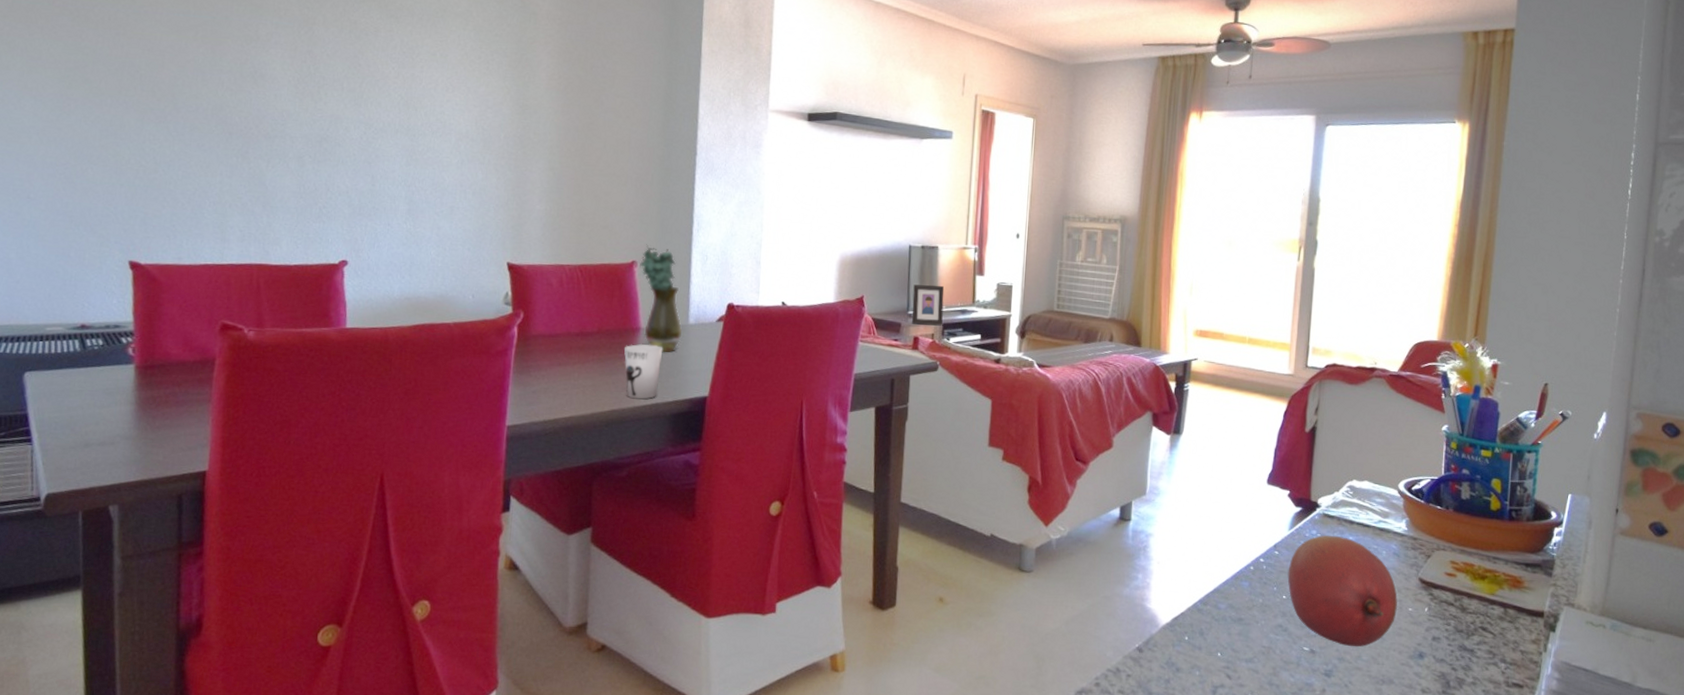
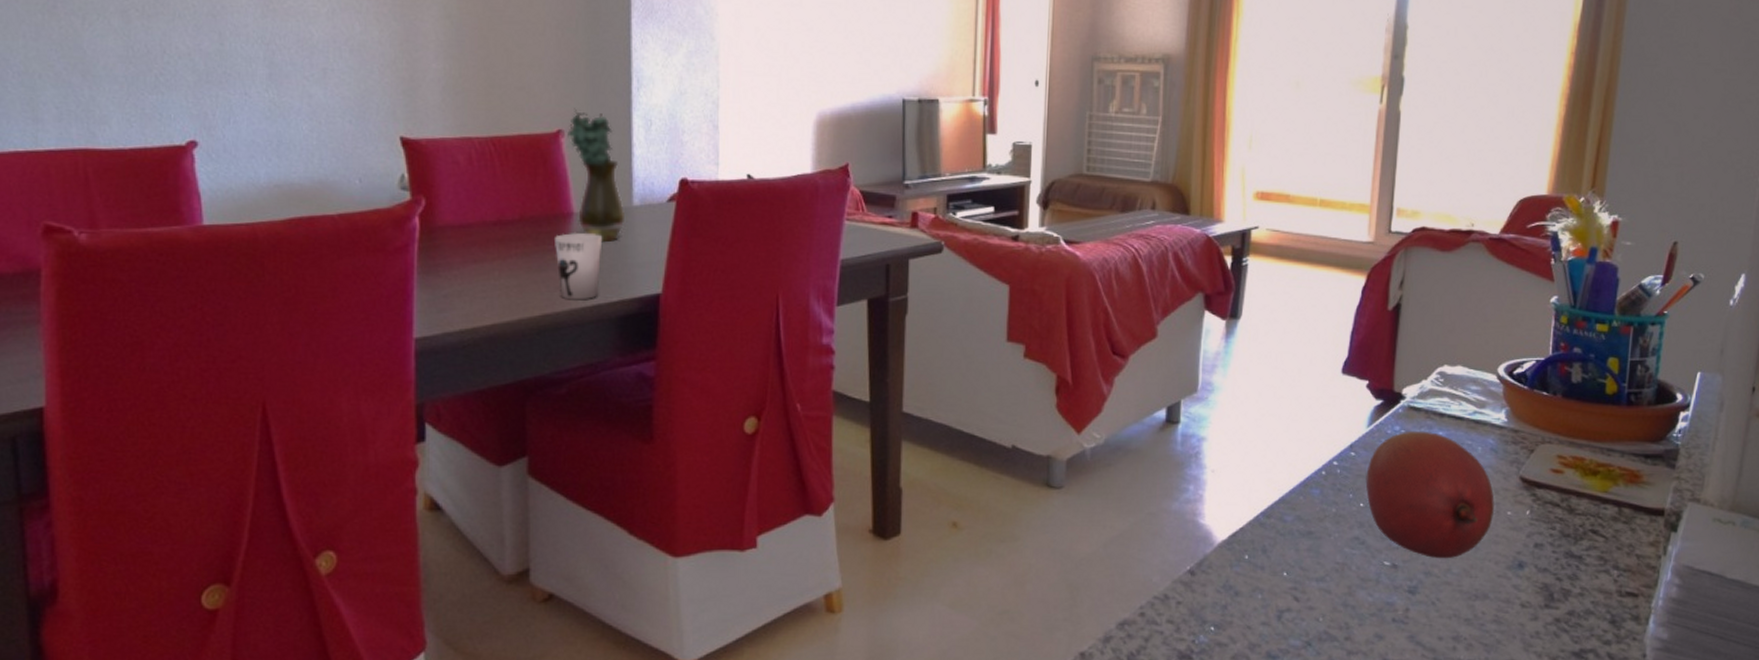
picture frame: present [912,284,945,325] -> none [908,147,948,197]

